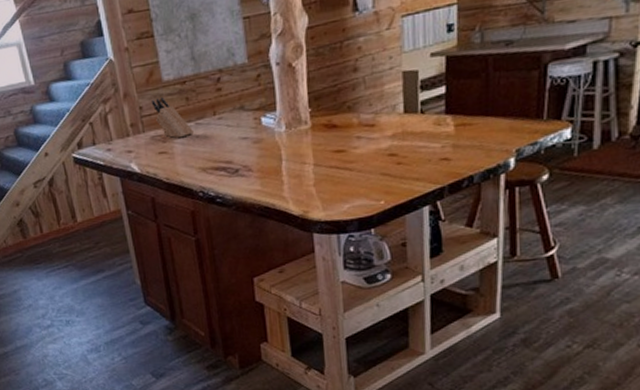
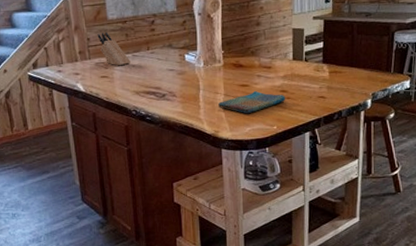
dish towel: none [307,156,396,188] -> present [218,90,286,114]

